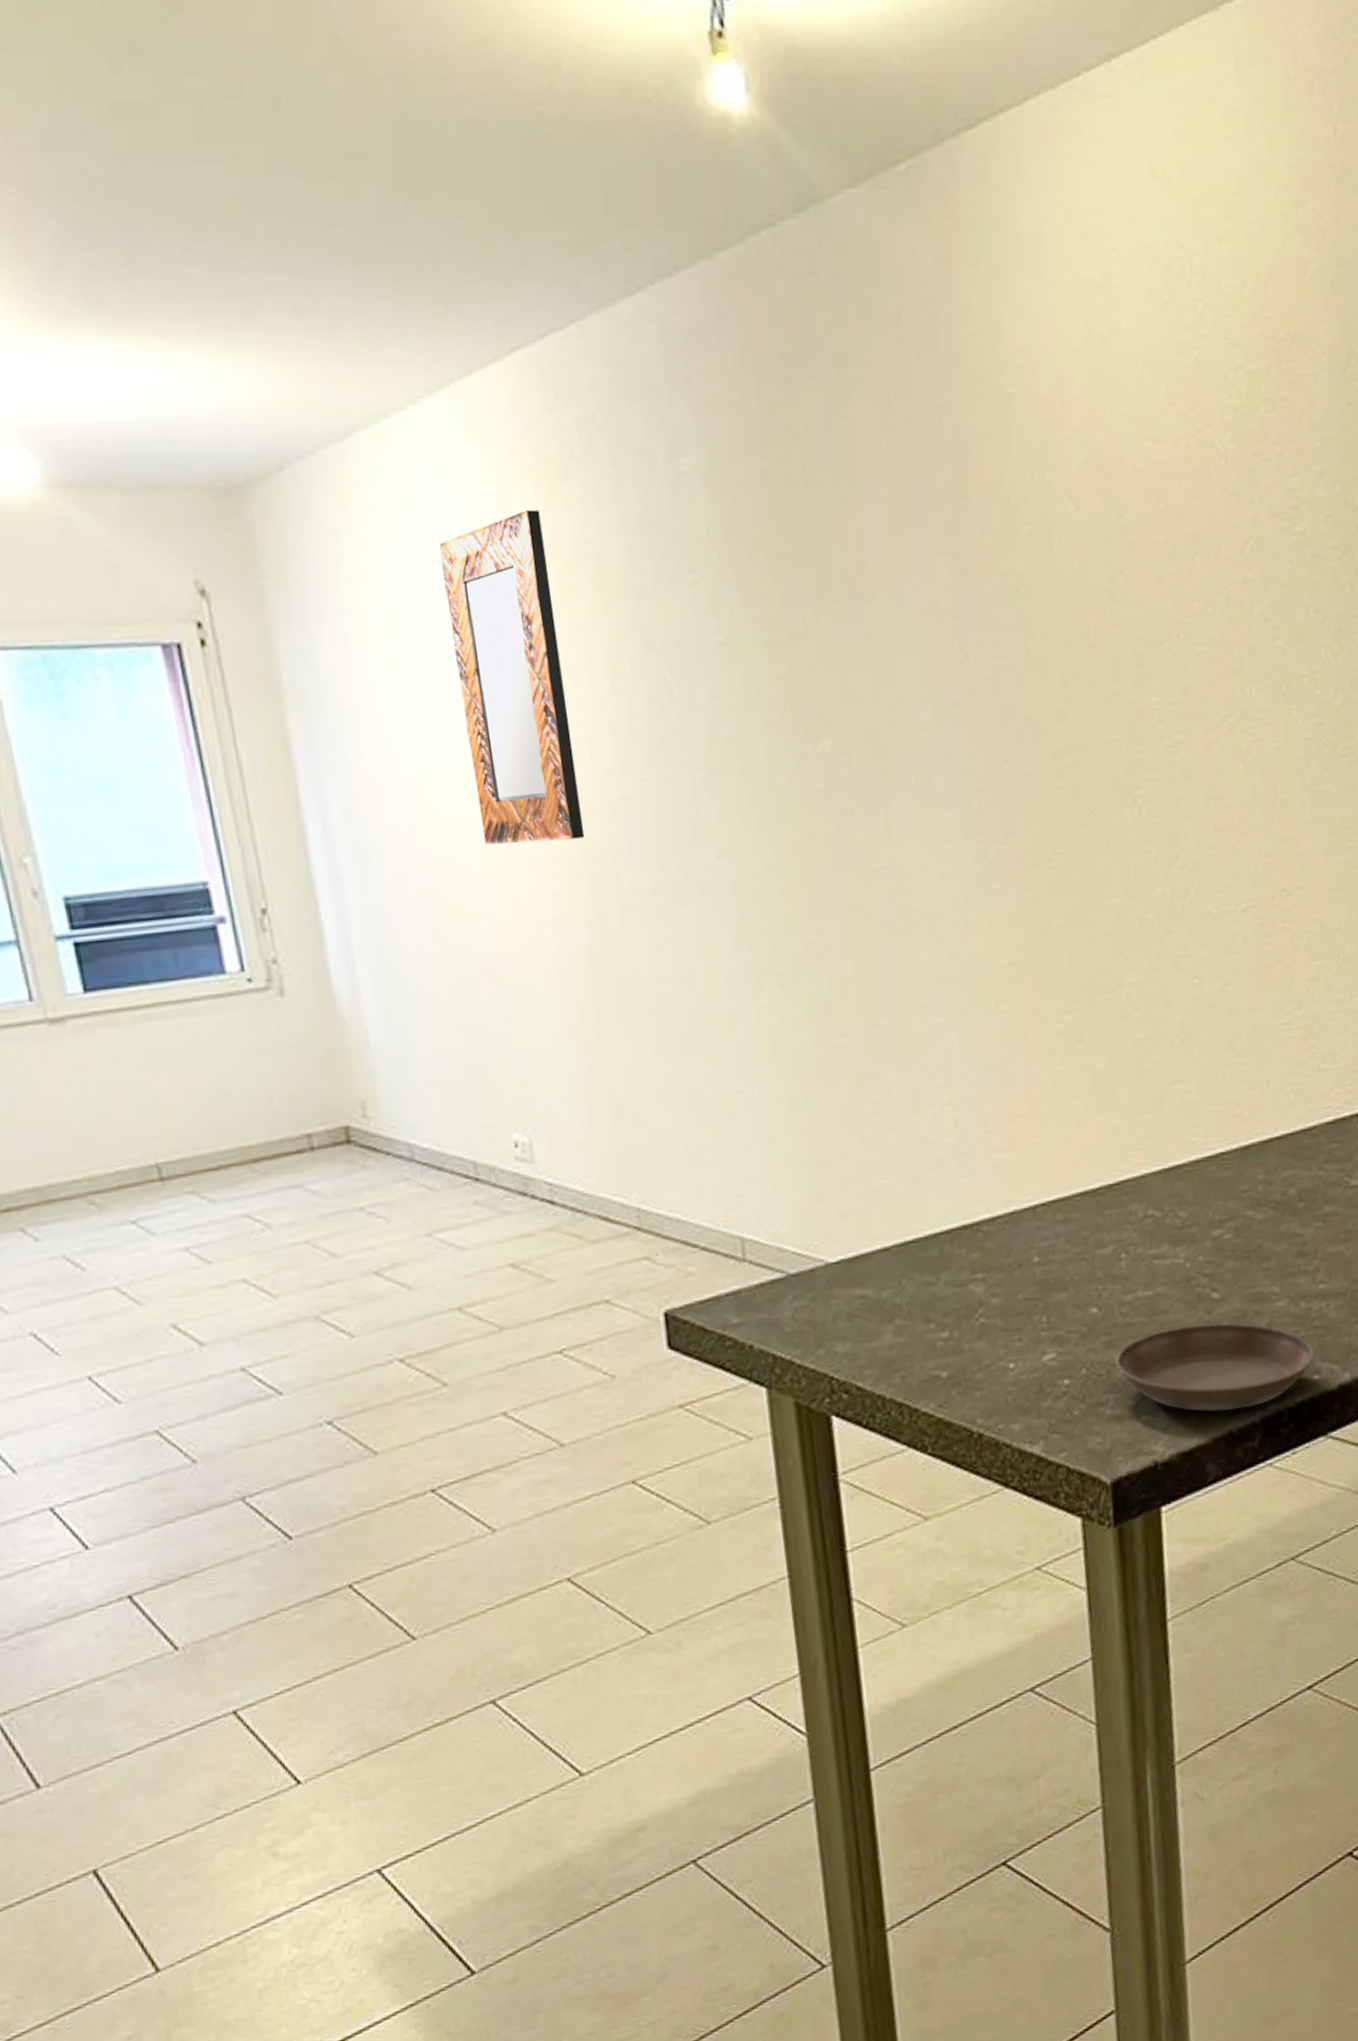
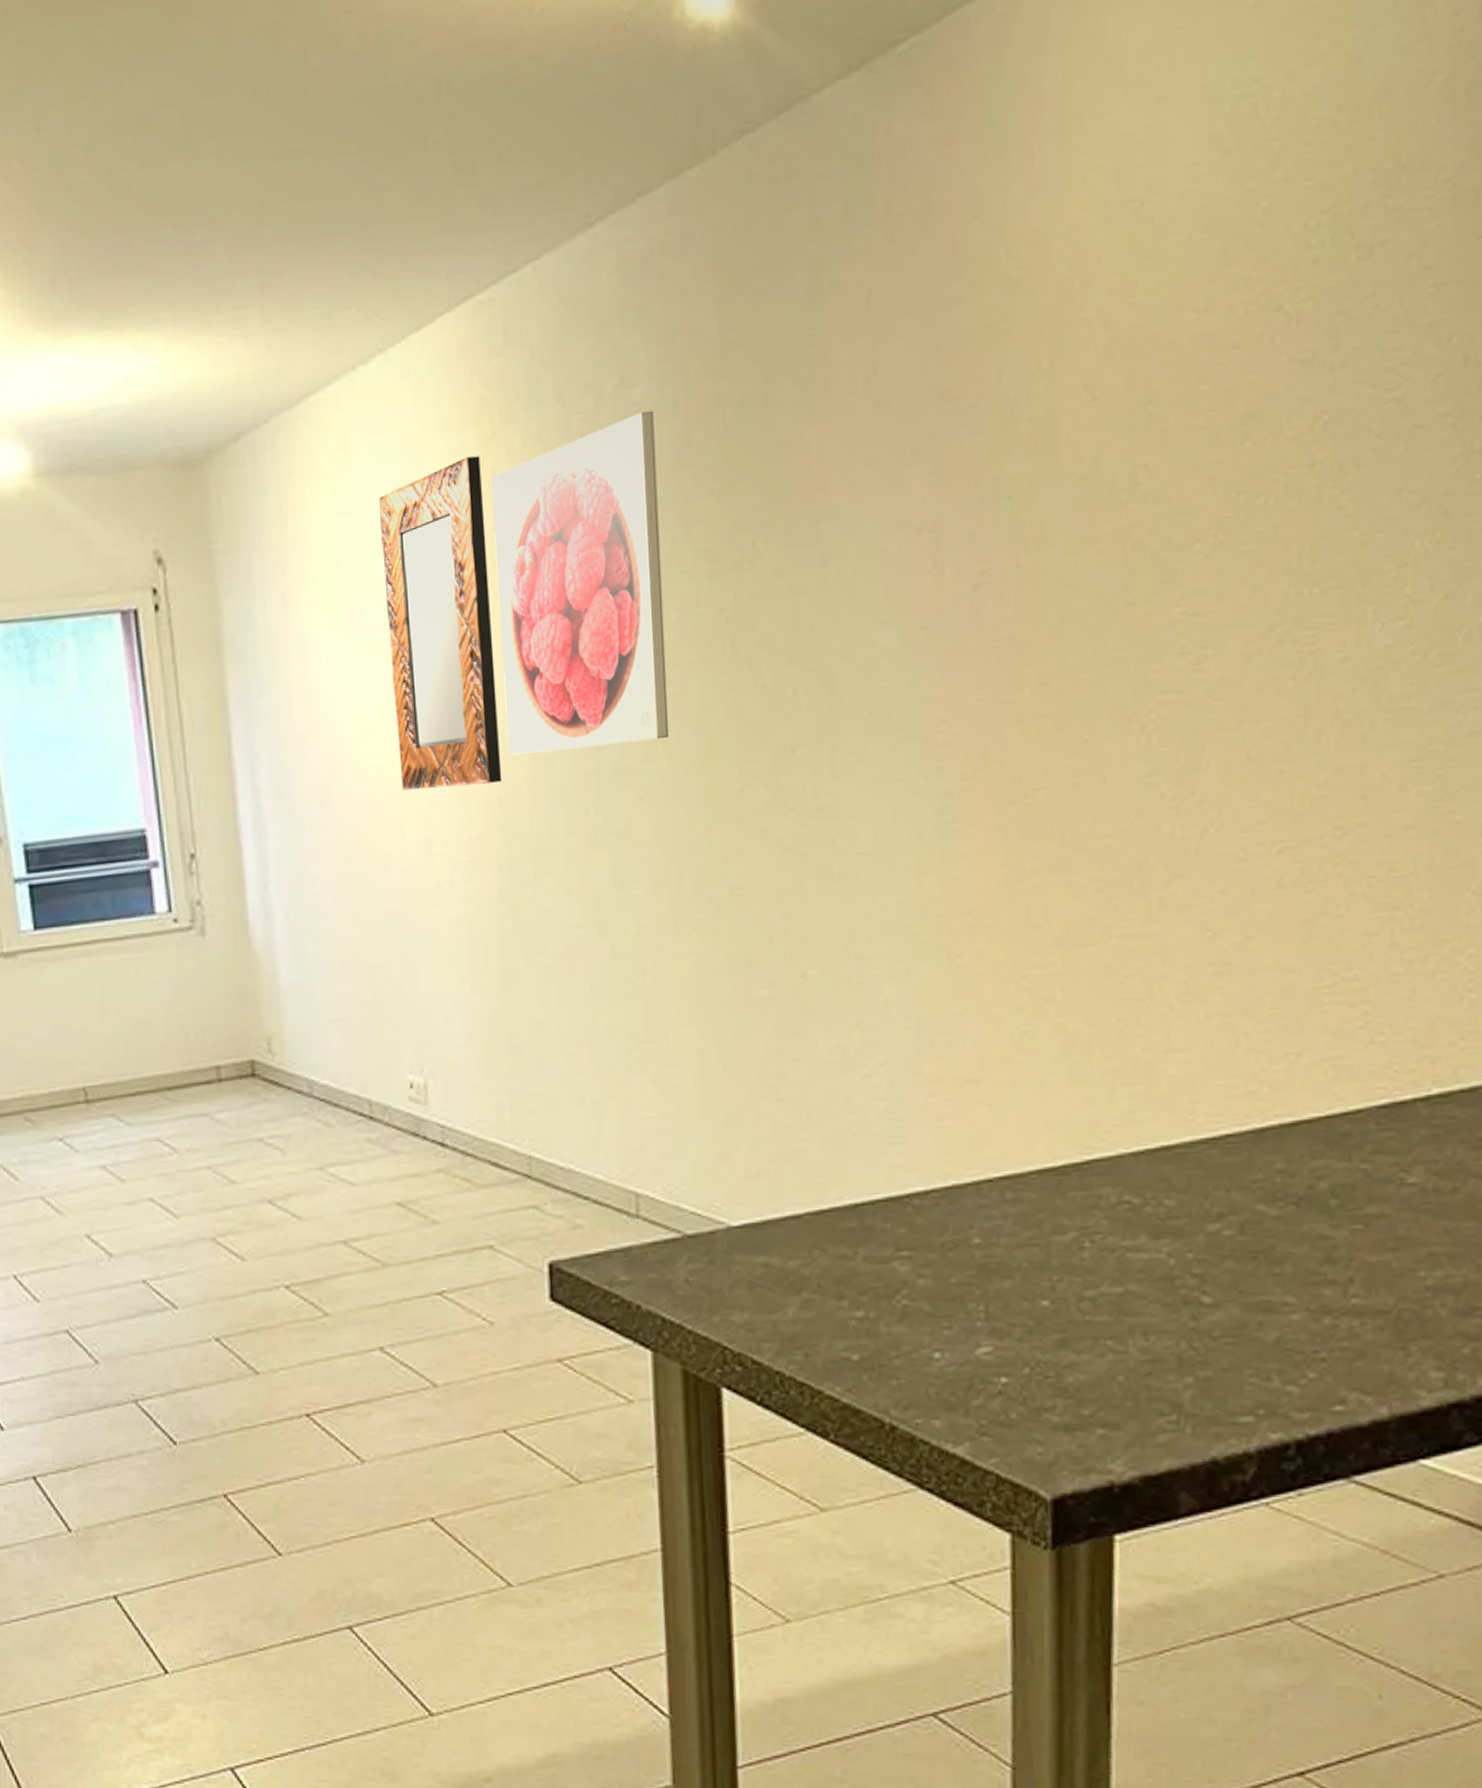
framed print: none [552,481,741,812] -> present [491,410,670,755]
saucer: present [1115,1323,1314,1412] -> none [1068,1331,1338,1436]

